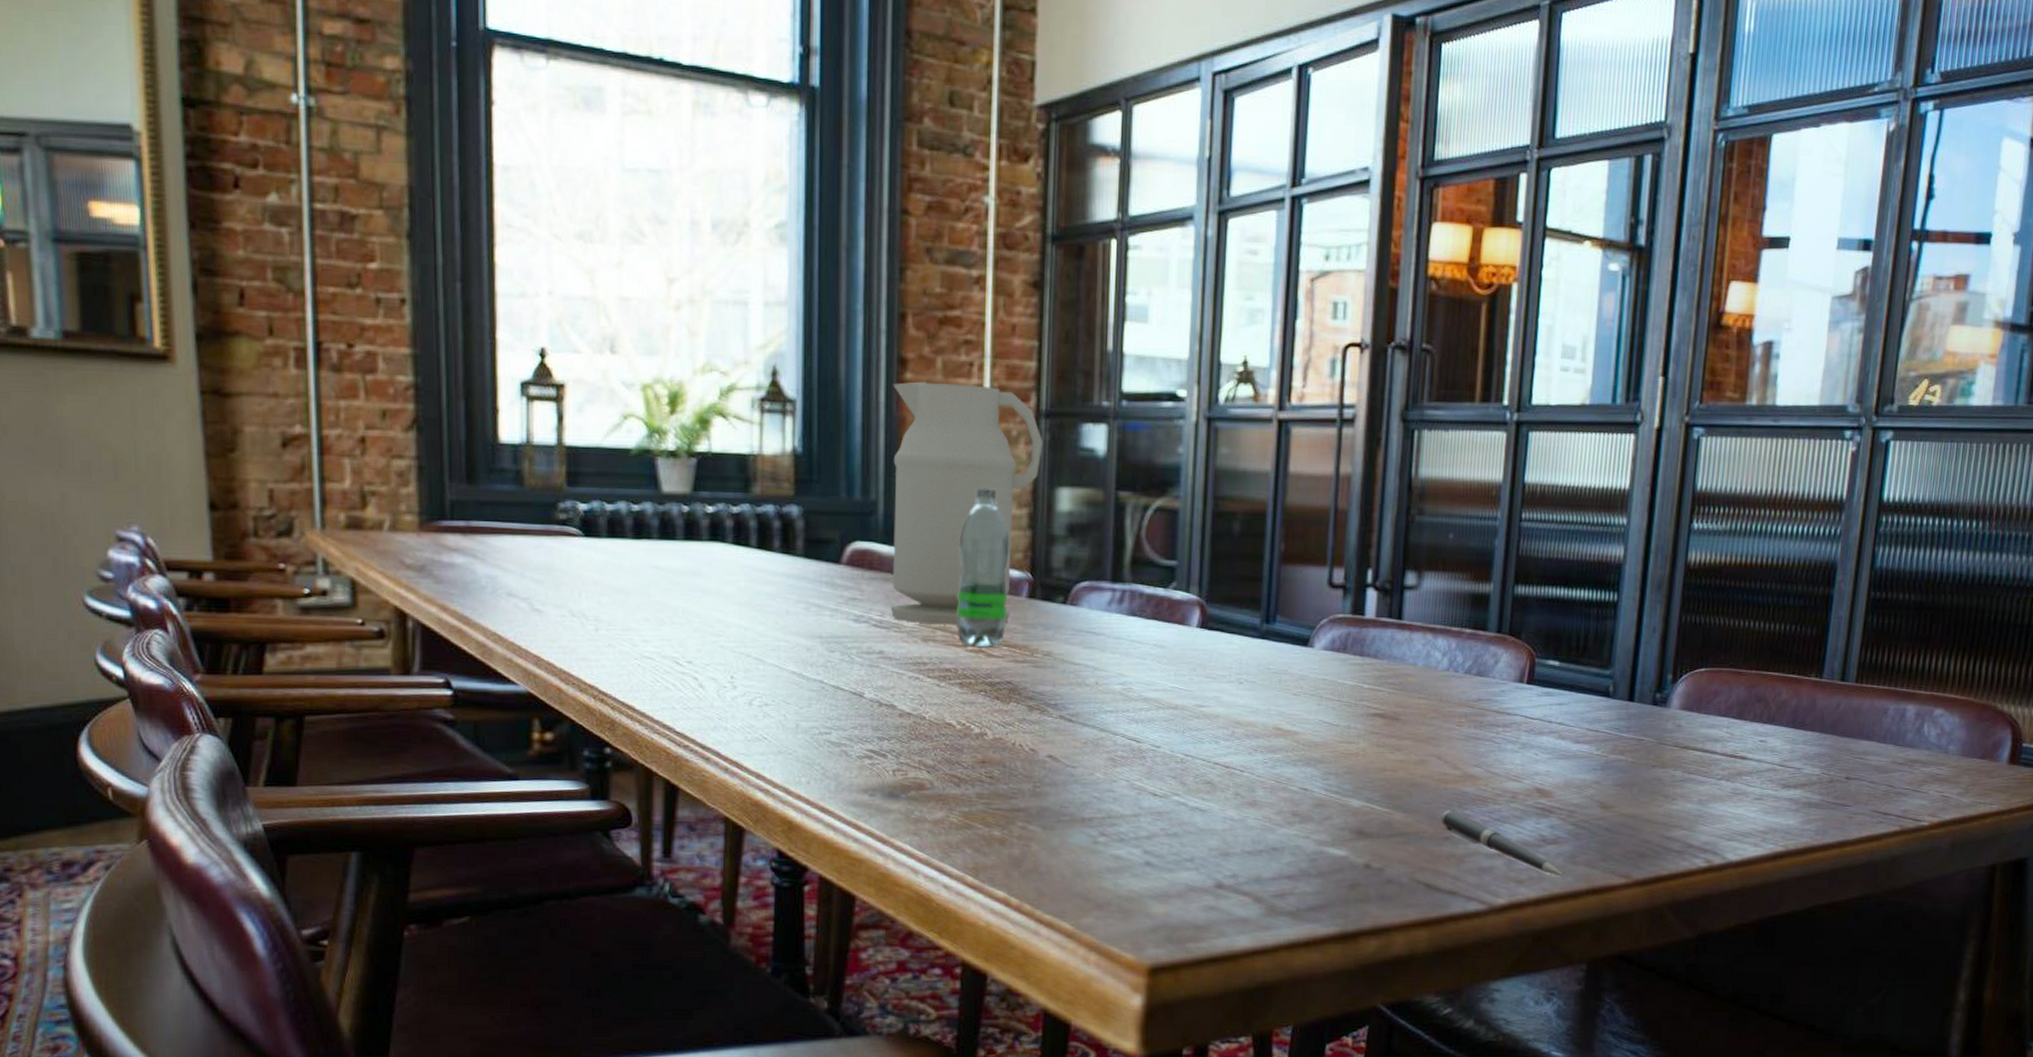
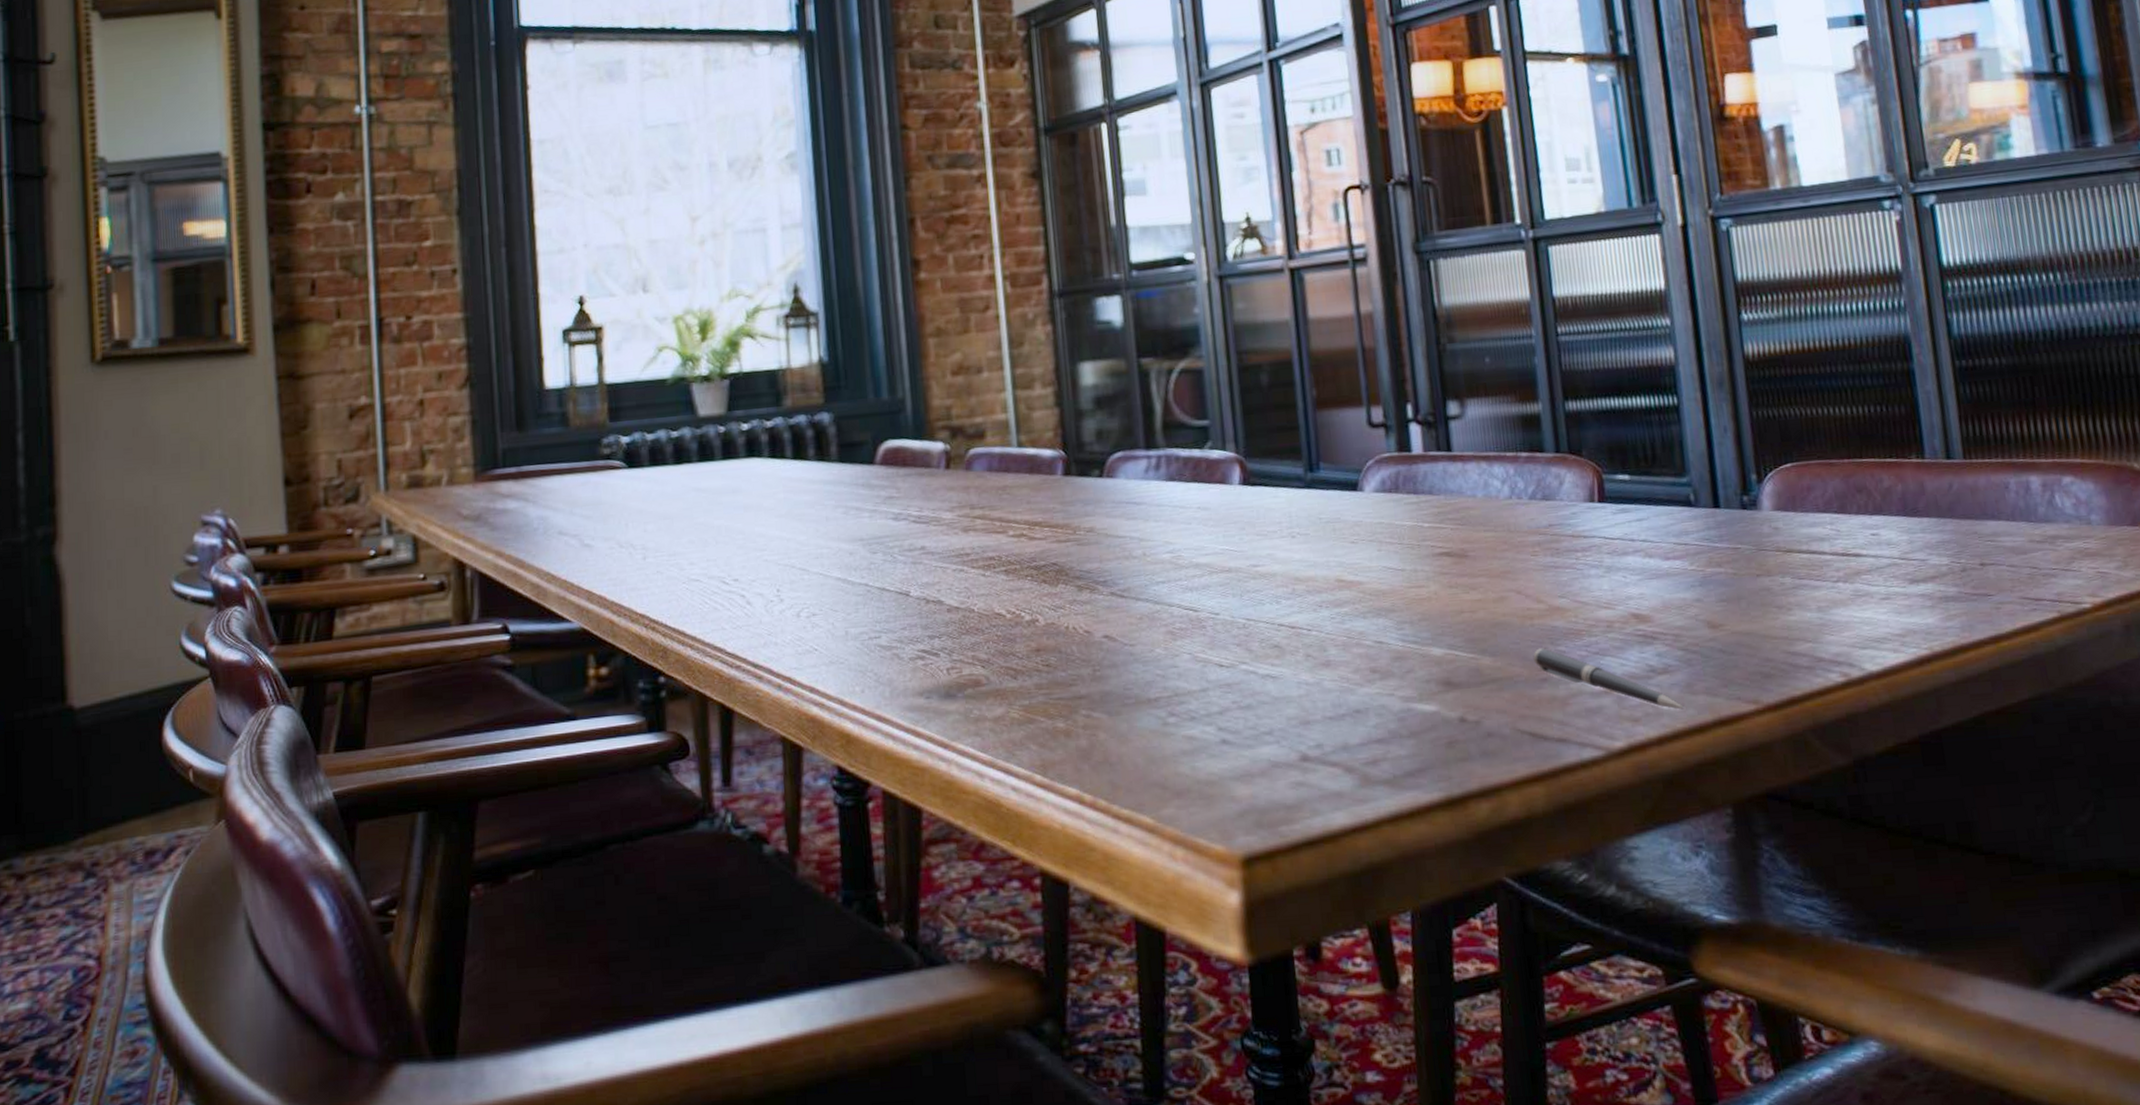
water jug: present [890,381,1043,625] -> none [909,275,1060,514]
bottle: present [957,489,1009,647] -> none [988,372,1045,532]

